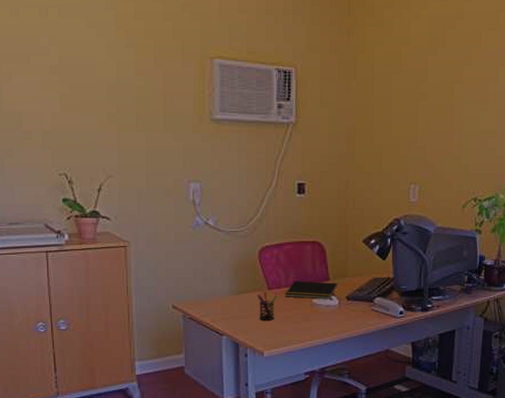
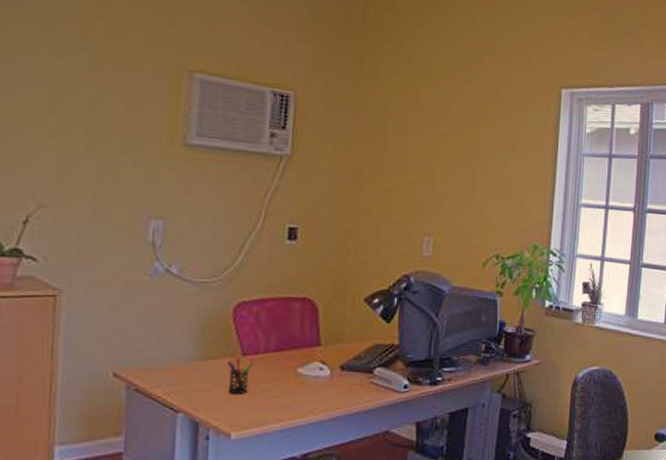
notepad: present [285,281,338,300] -> none [263,345,331,369]

